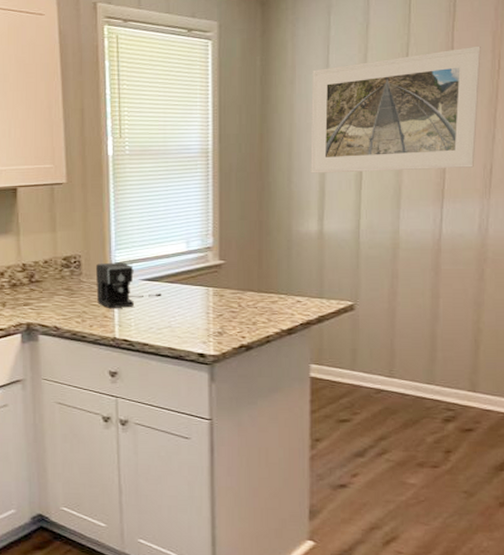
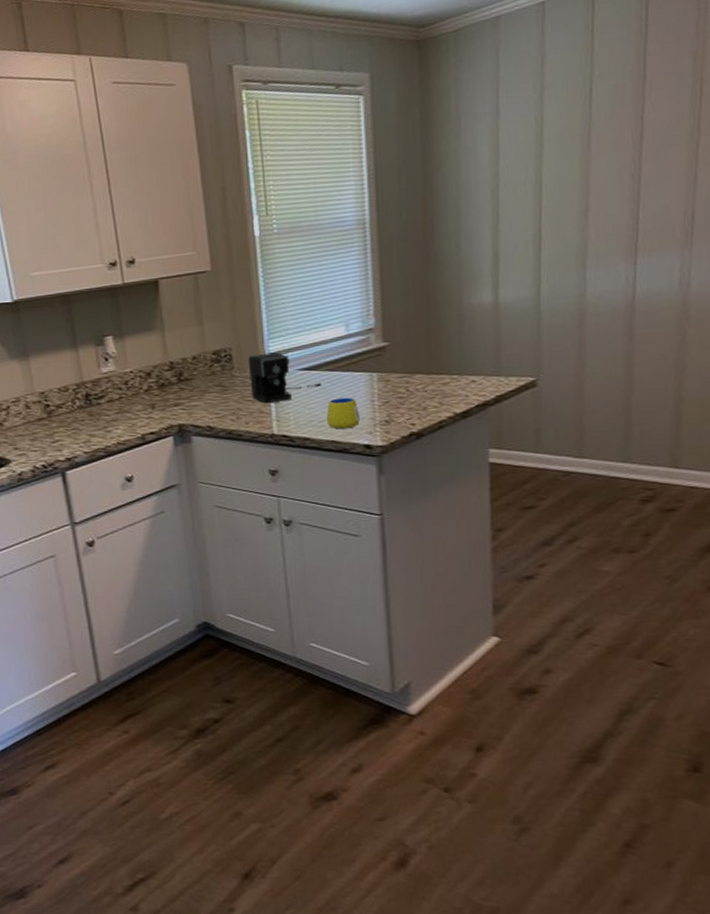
mug: none [164,308,195,337] -> present [326,397,360,429]
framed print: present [310,45,481,173] -> none [480,70,679,237]

